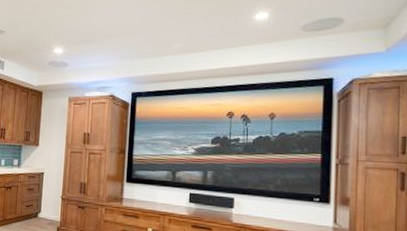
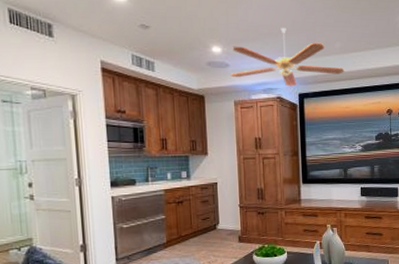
ceiling fan: none [68,30,183,86] -> present [230,28,345,87]

